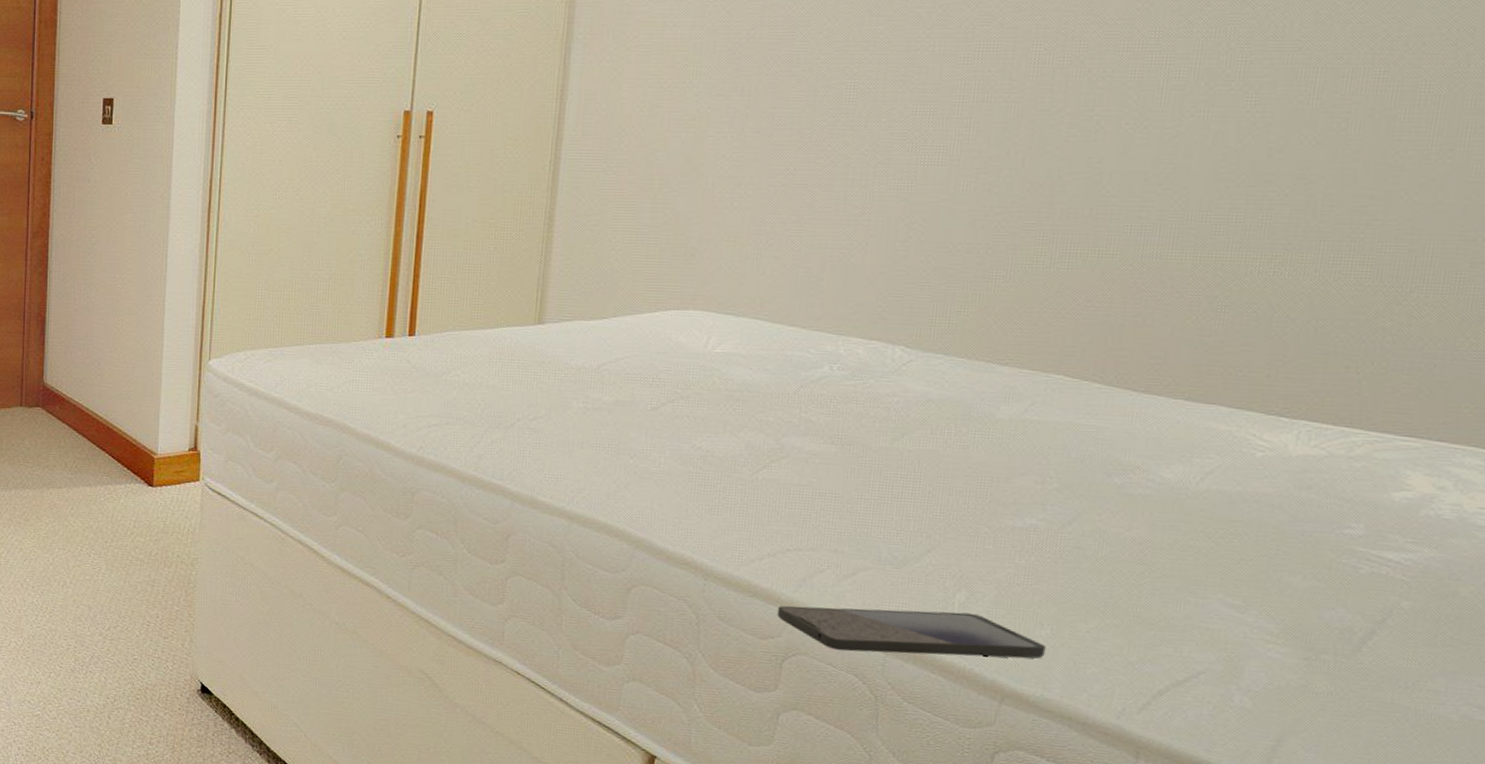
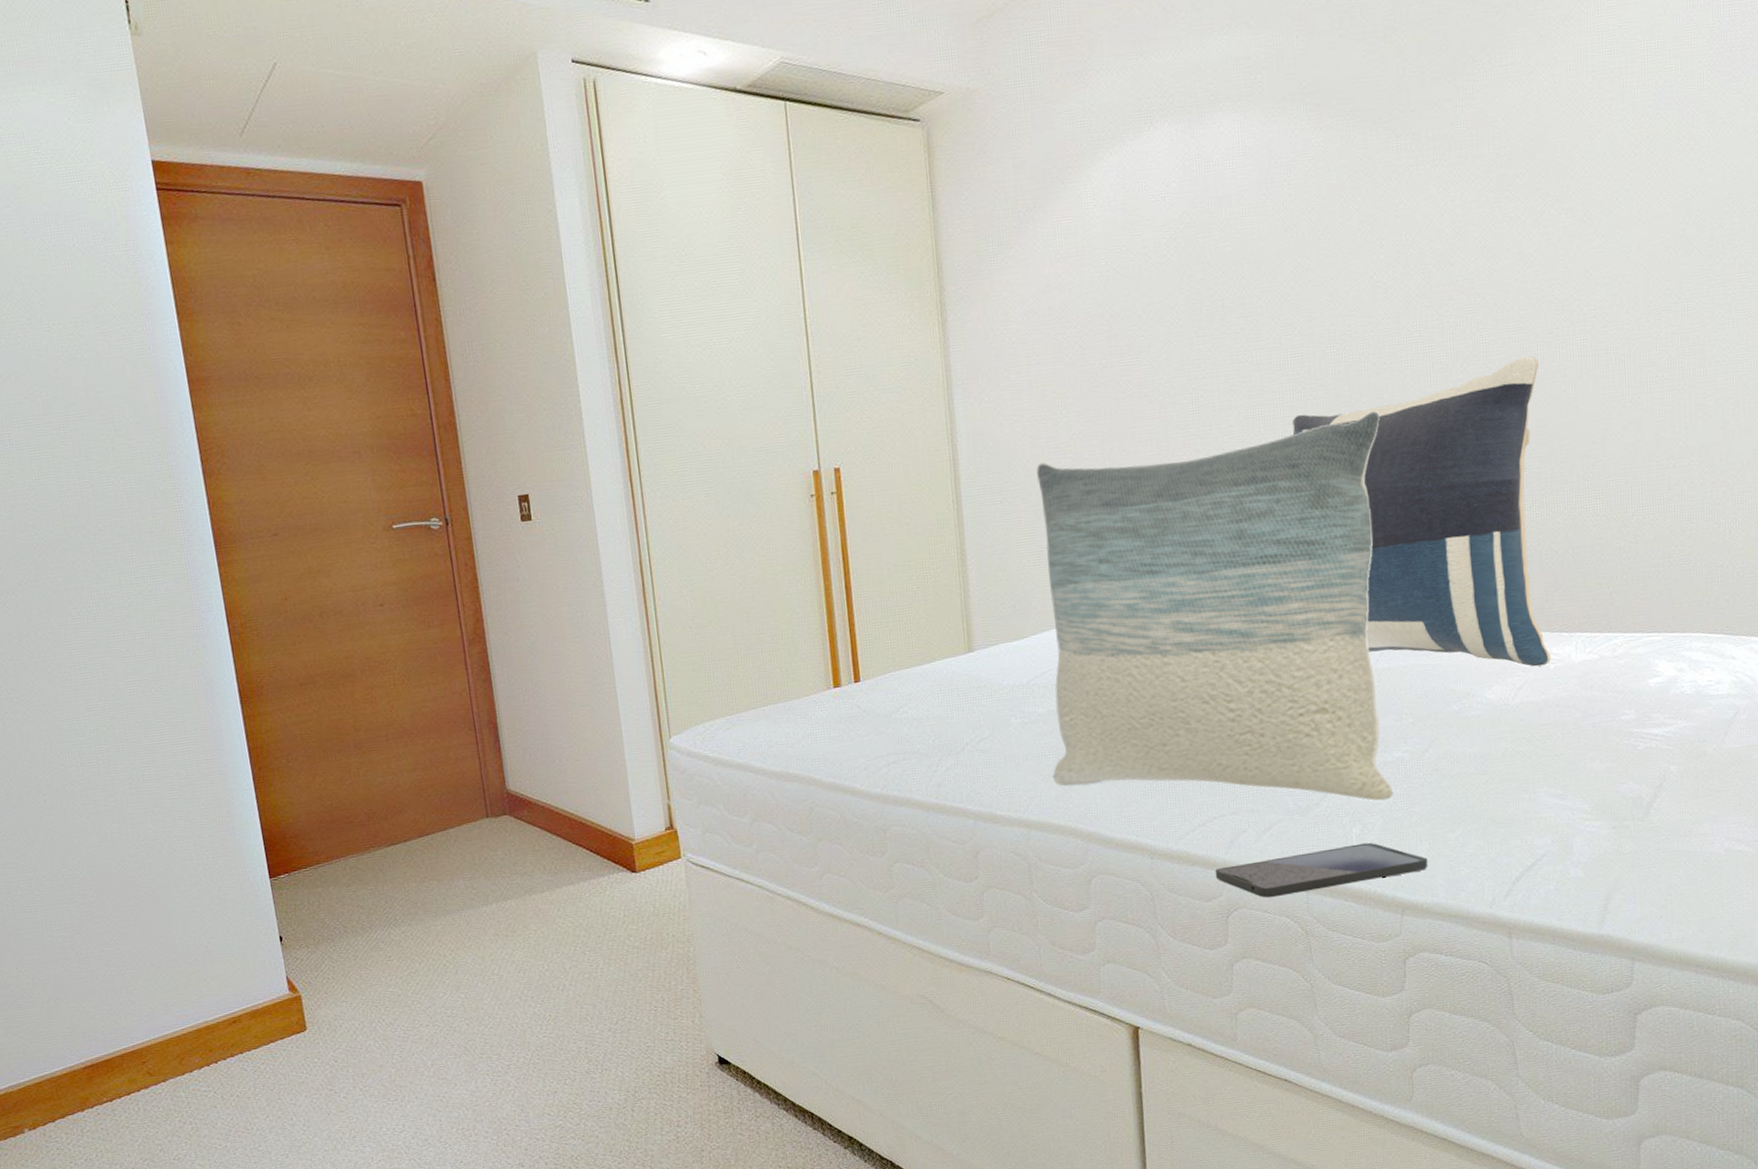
pillow: none [608,125,1085,570] -> present [1037,411,1394,801]
pillow: none [970,84,1316,452] -> present [1293,356,1552,667]

